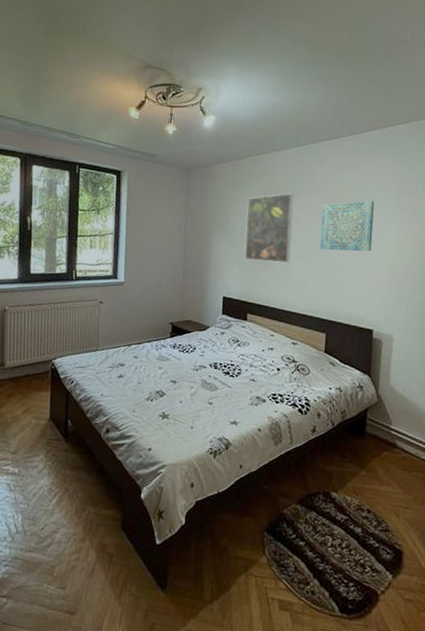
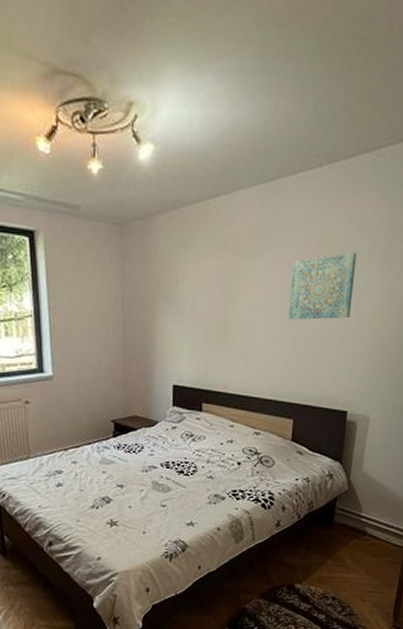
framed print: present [244,193,294,263] -> none [197,248,257,340]

